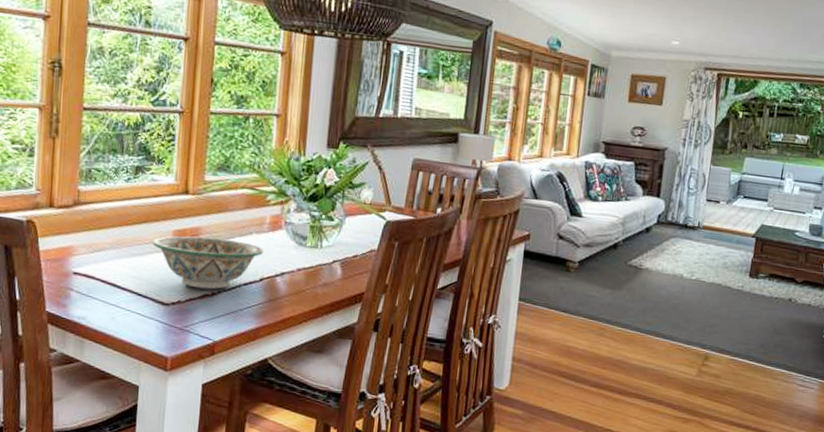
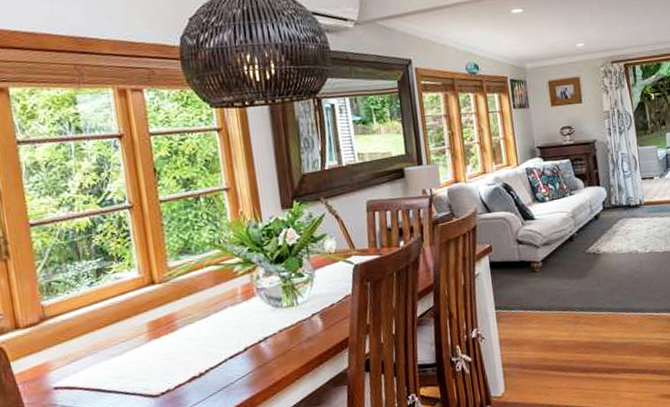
decorative bowl: present [152,236,263,289] -> none [129,317,242,373]

